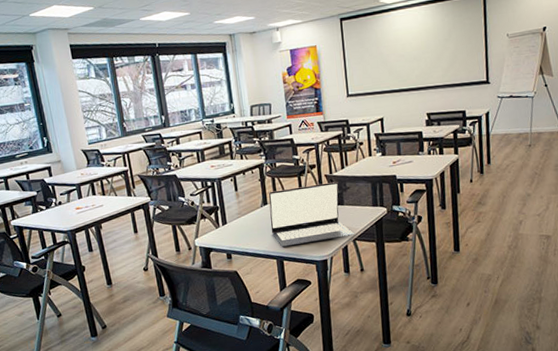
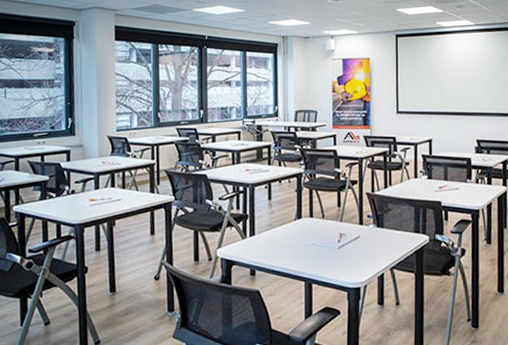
laptop: present [268,182,355,247] -> none [302,202,393,268]

